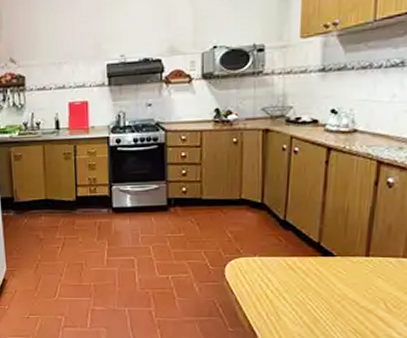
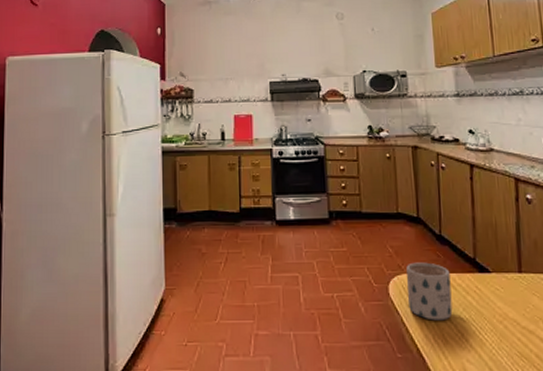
mug: none [244,246,291,300] -> present [406,262,453,321]

